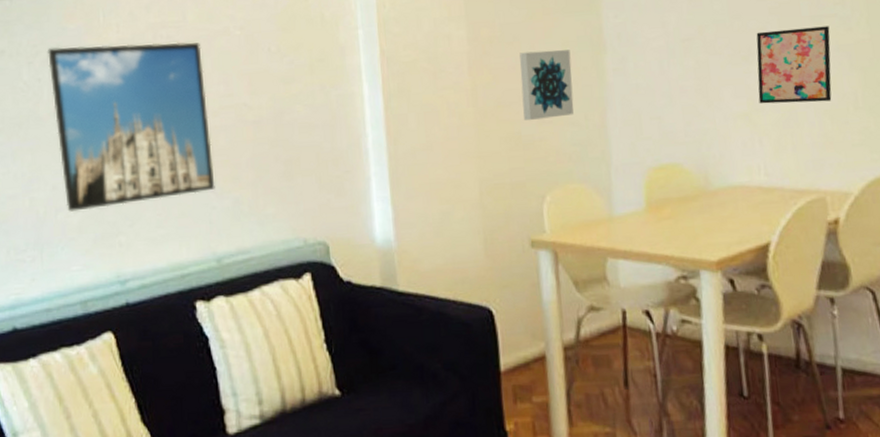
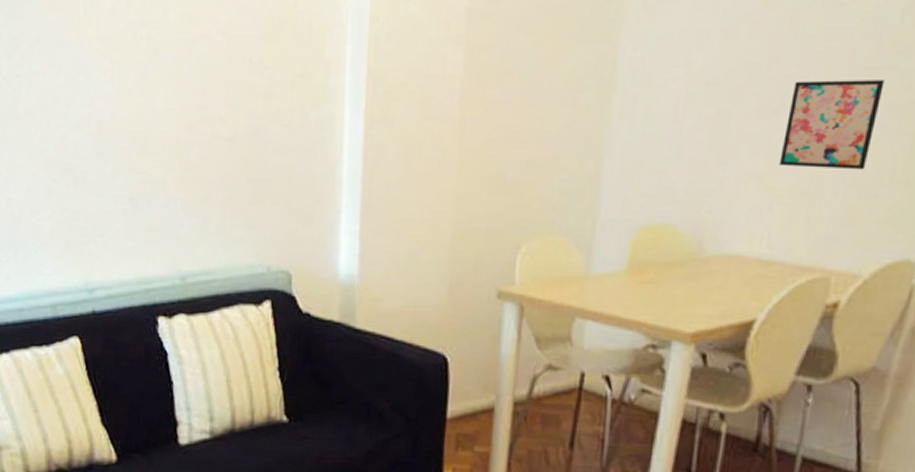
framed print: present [47,42,215,212] -> none [26,40,185,216]
wall art: present [519,50,574,120] -> none [512,84,575,162]

